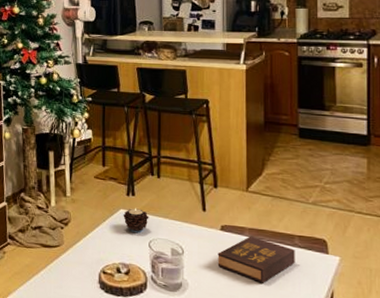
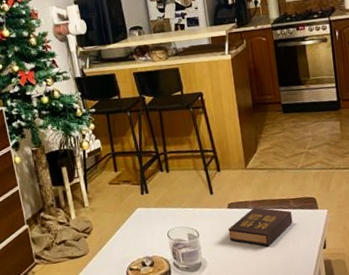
candle: present [123,208,149,233] -> none [140,204,164,227]

